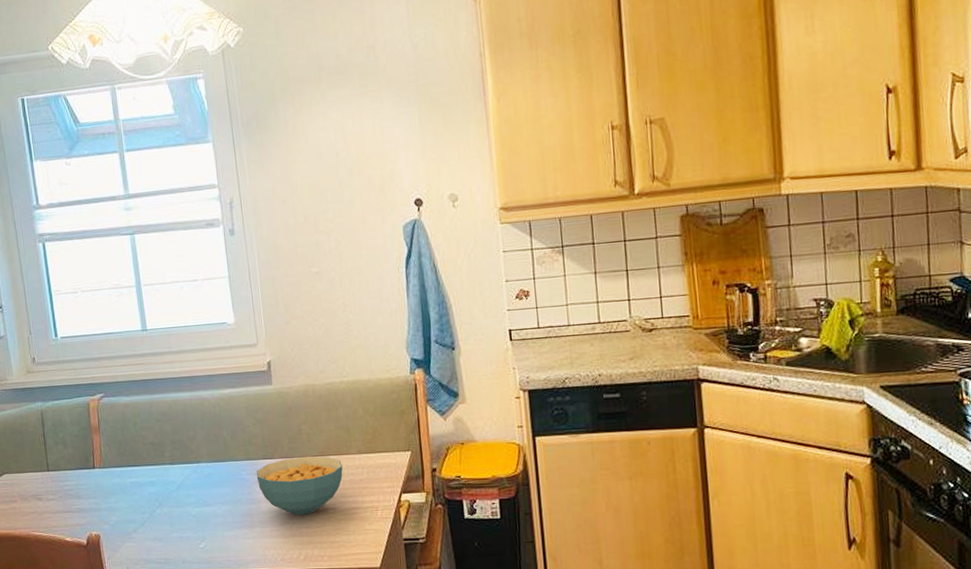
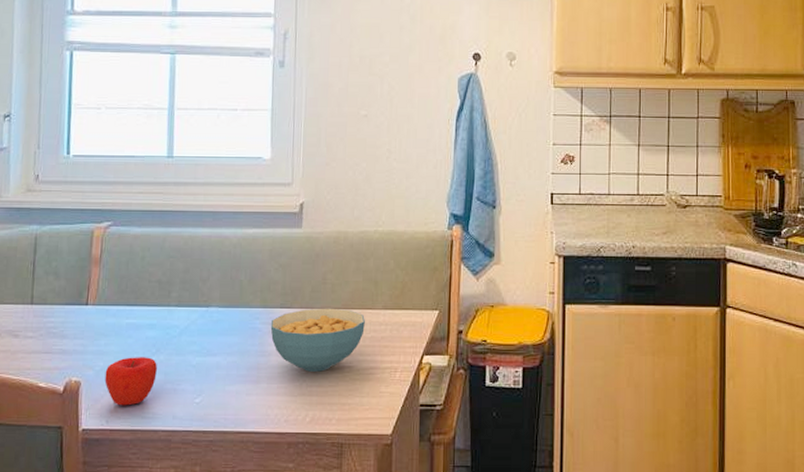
apple: none [119,510,163,554] -> present [104,357,157,406]

